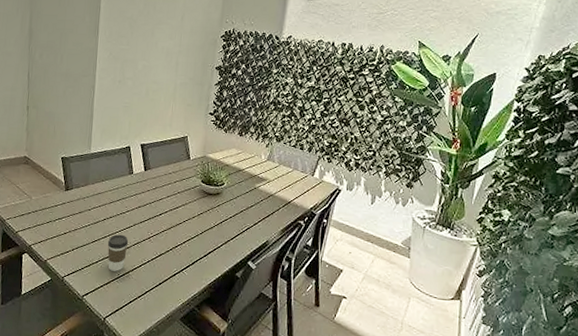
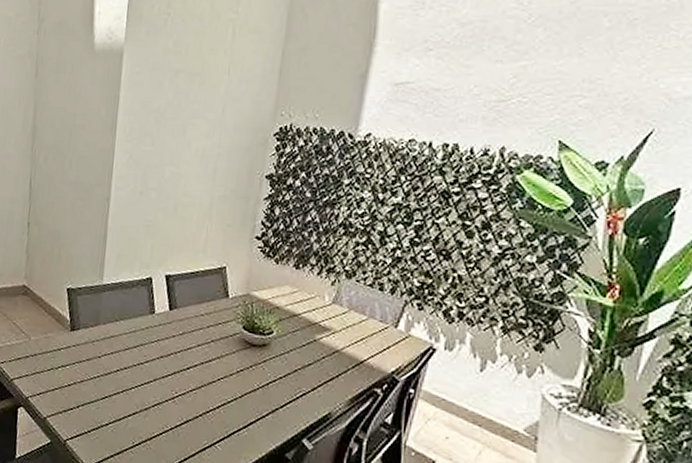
coffee cup: present [107,234,129,272] -> none [120,390,147,439]

